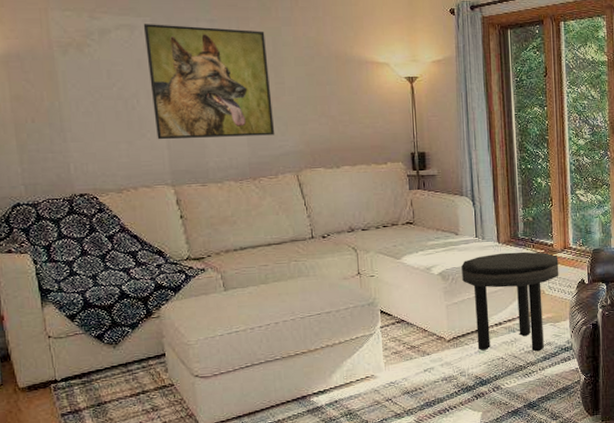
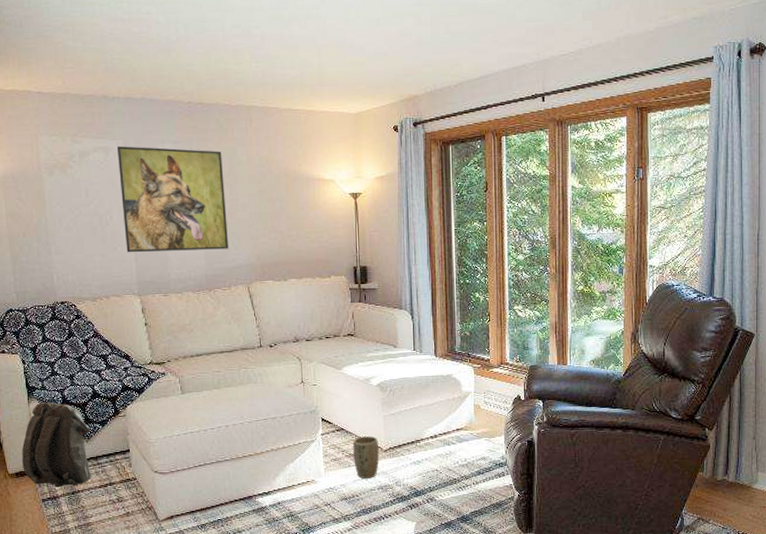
backpack: none [35,306,121,400] -> present [22,403,91,487]
plant pot: none [414,327,442,371] -> present [353,436,379,479]
side table: present [461,251,559,352] -> none [399,366,495,466]

